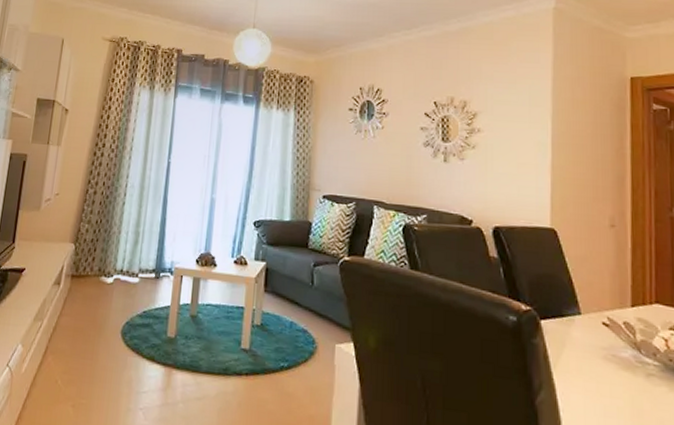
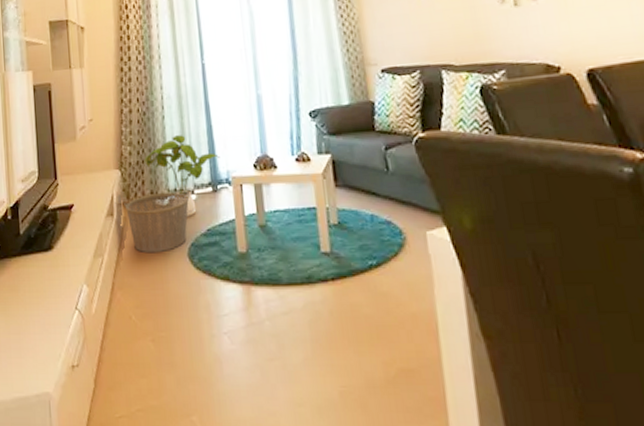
basket: none [72,271,134,326] -> present [124,192,190,254]
house plant: none [98,221,168,297] -> present [144,135,220,217]

